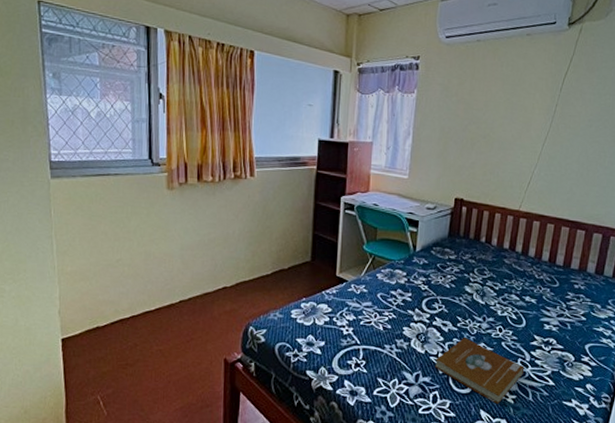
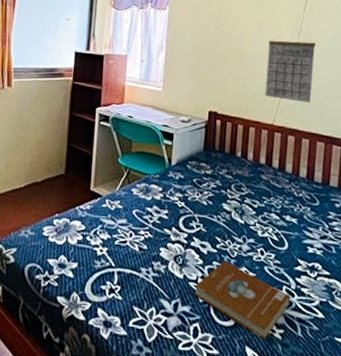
calendar: none [513,124,569,189] -> present [265,40,316,103]

